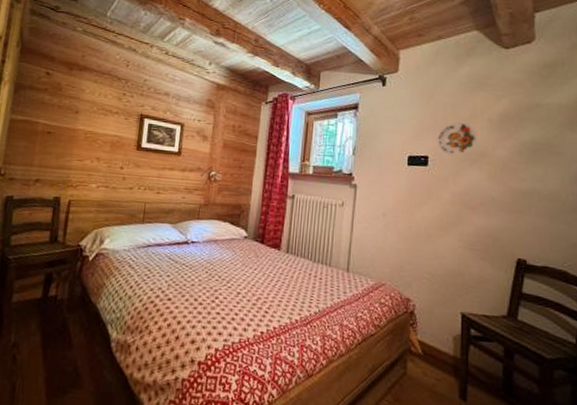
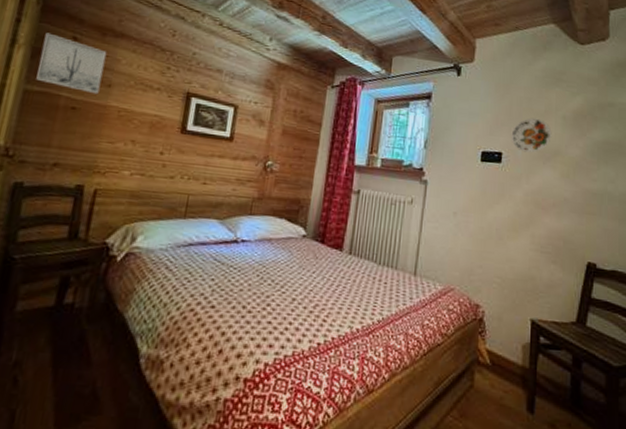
wall art: none [19,70,74,120] -> present [36,32,107,95]

